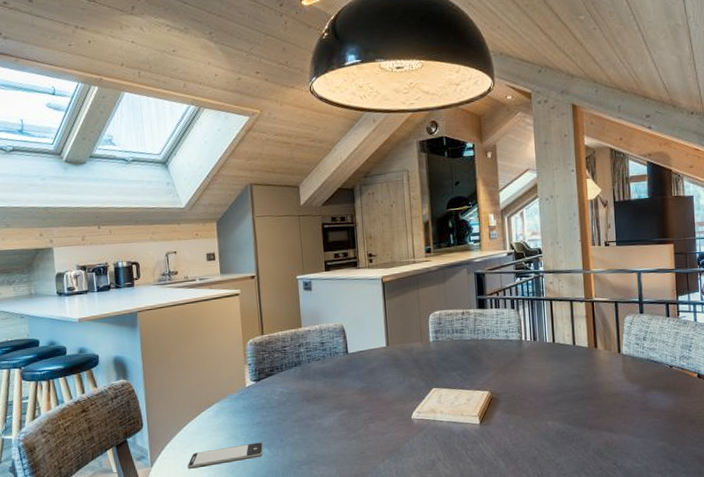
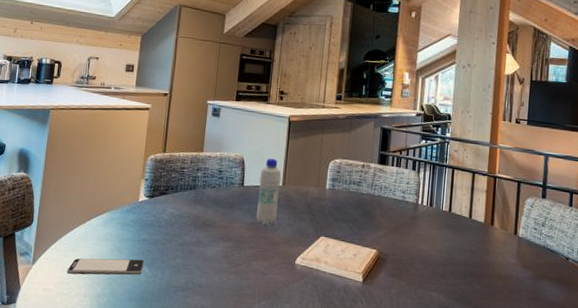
bottle: none [362,321,387,387] -> present [256,158,282,225]

